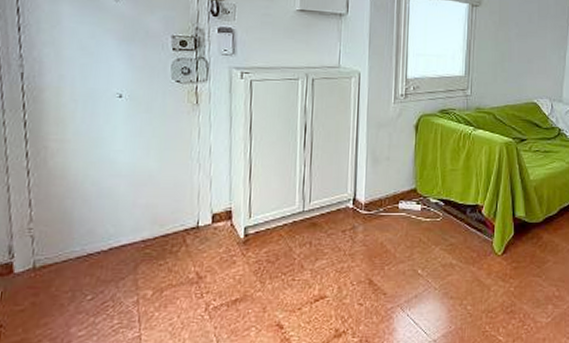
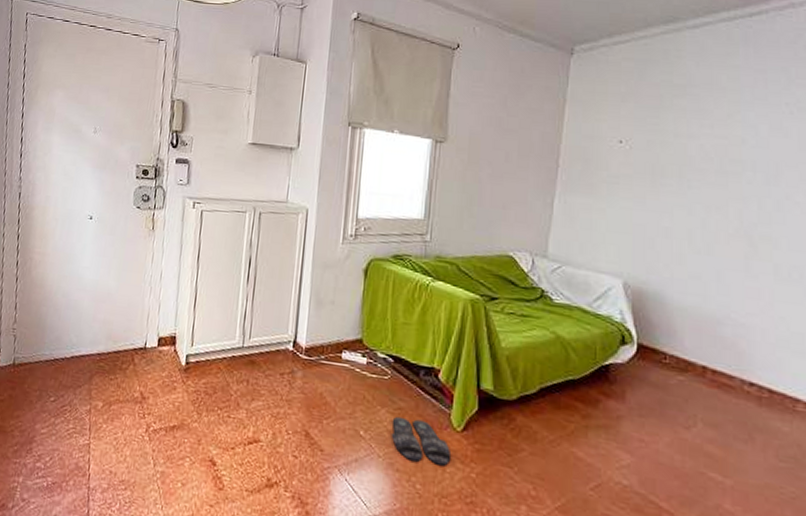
slippers: none [444,251,494,288] -> present [391,416,450,466]

